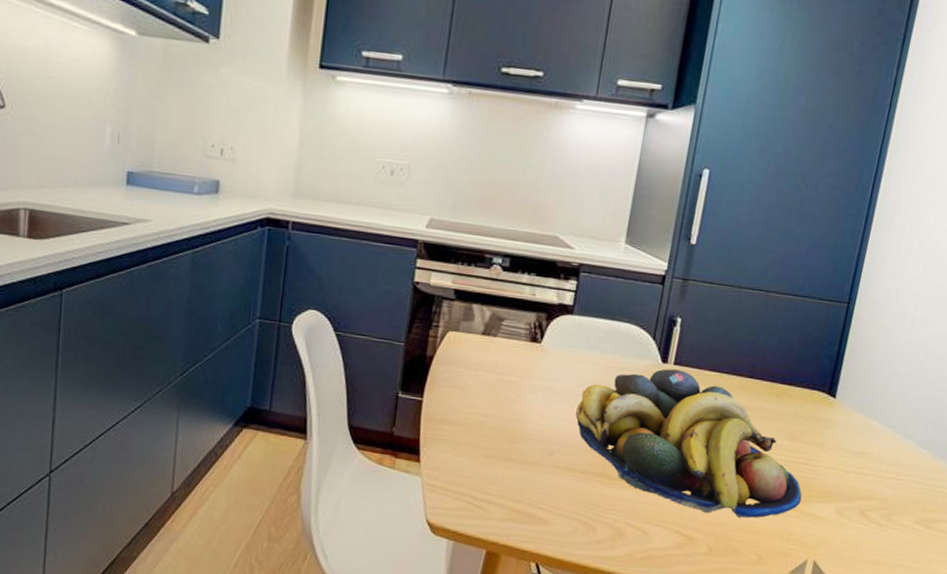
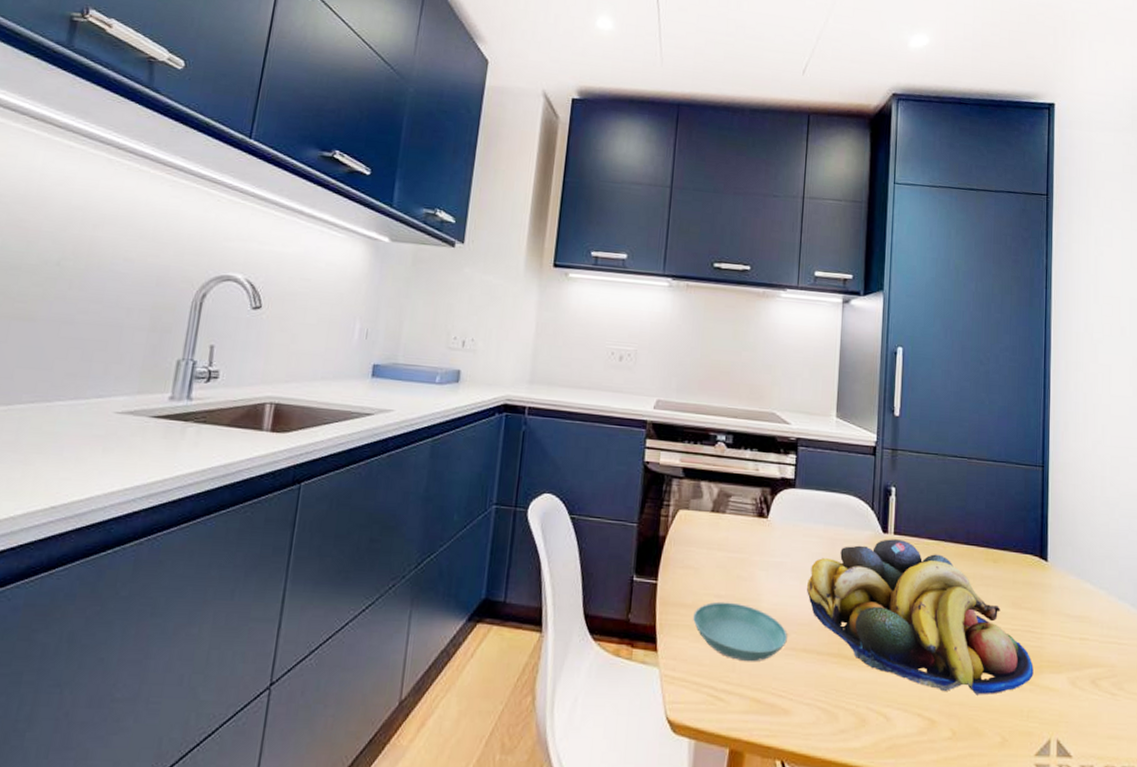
saucer: none [457,420,552,477] -> present [693,601,787,662]

